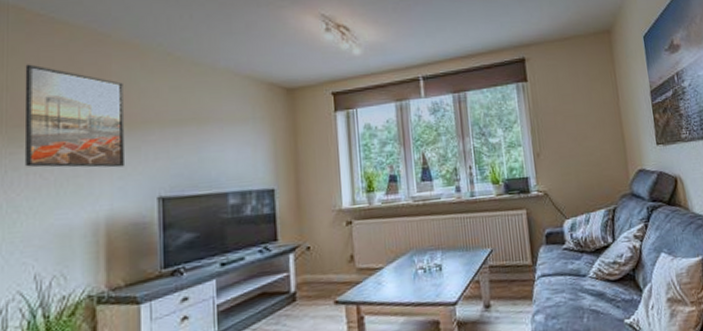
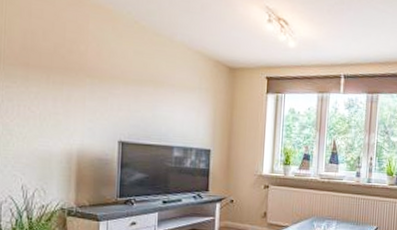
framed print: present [24,64,126,168] -> none [17,13,97,112]

